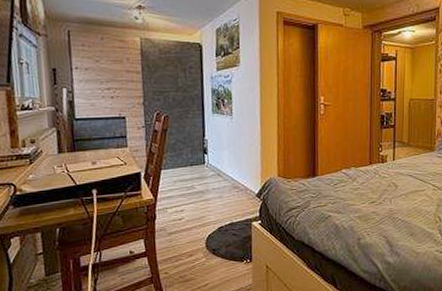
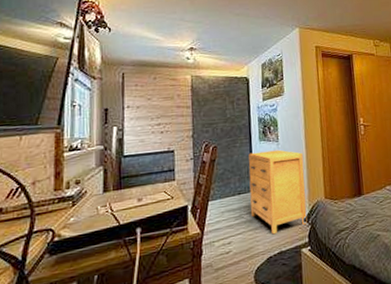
dresser: none [201,124,259,207] -> present [248,149,307,235]

